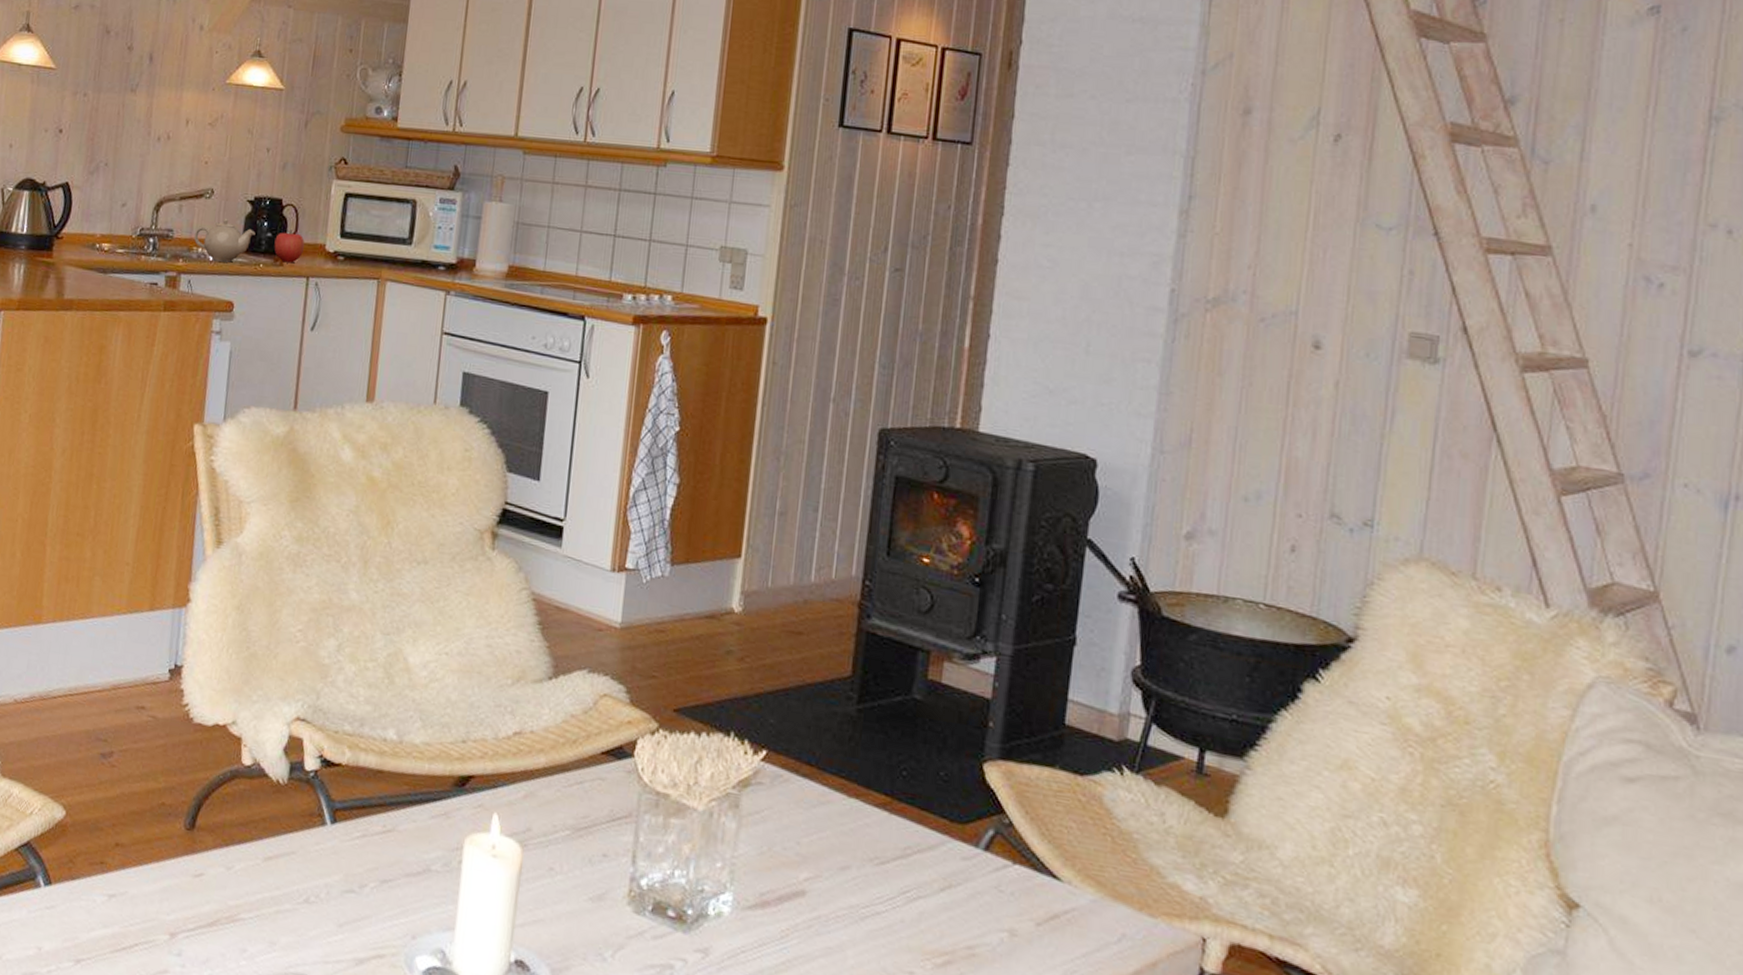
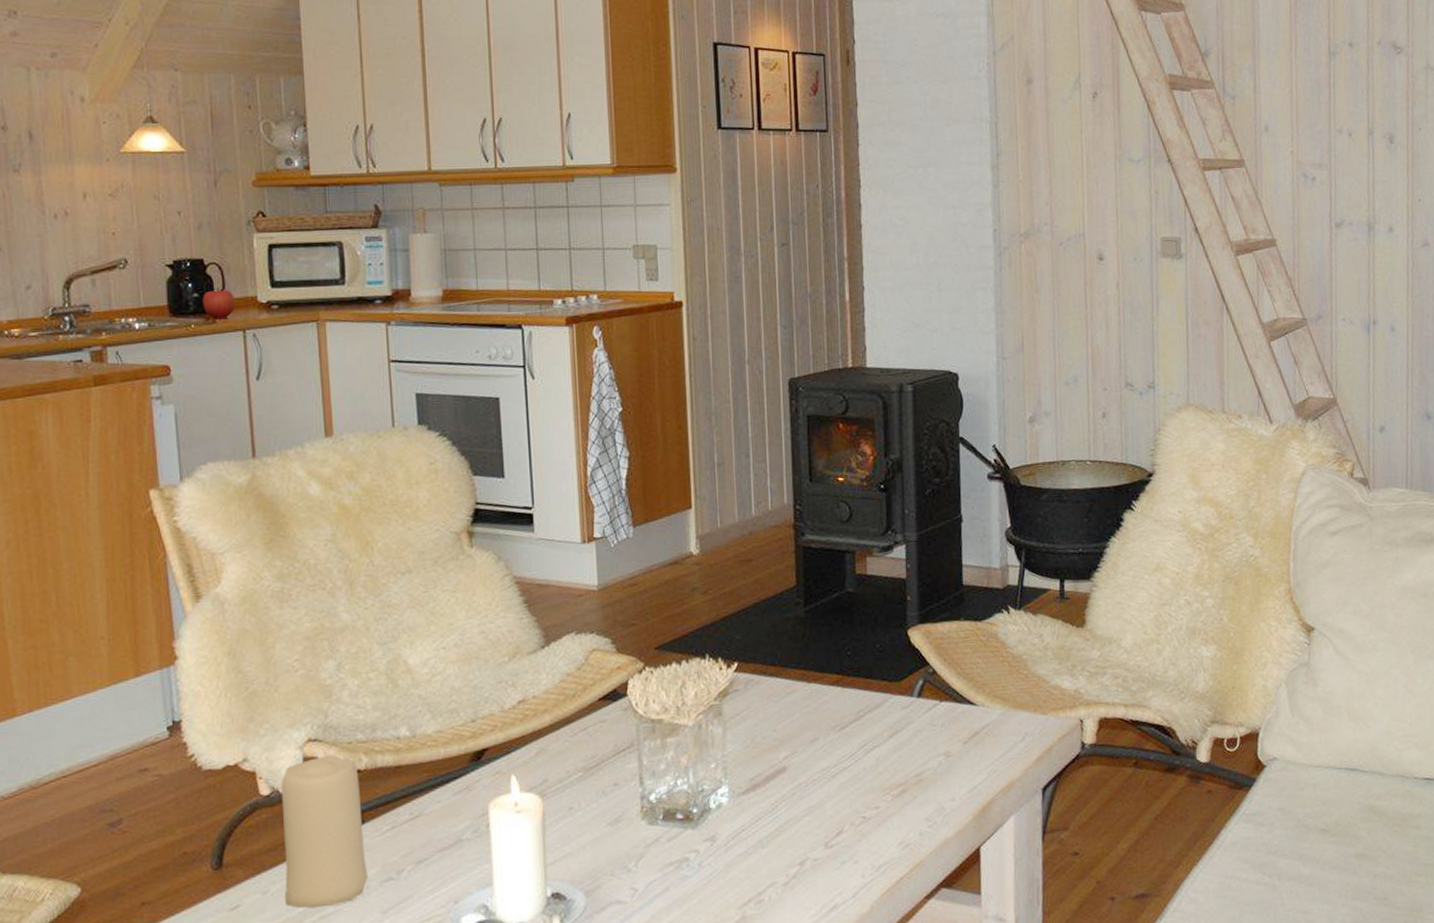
teapot: present [194,217,256,263] -> none [113,285,181,329]
candle: none [246,738,340,903] -> present [281,755,368,909]

